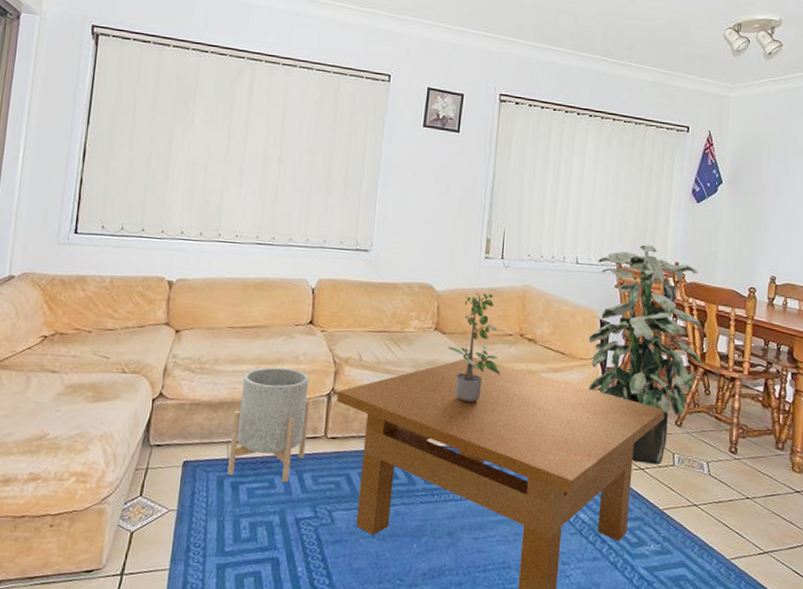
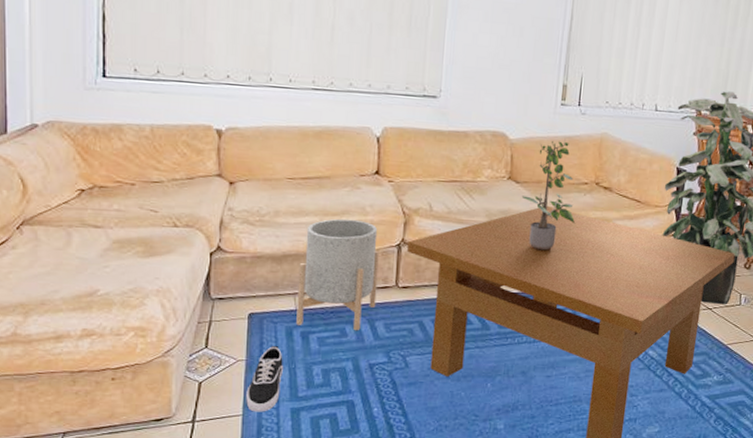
shoe: none [174,496,213,567] -> present [246,346,283,412]

